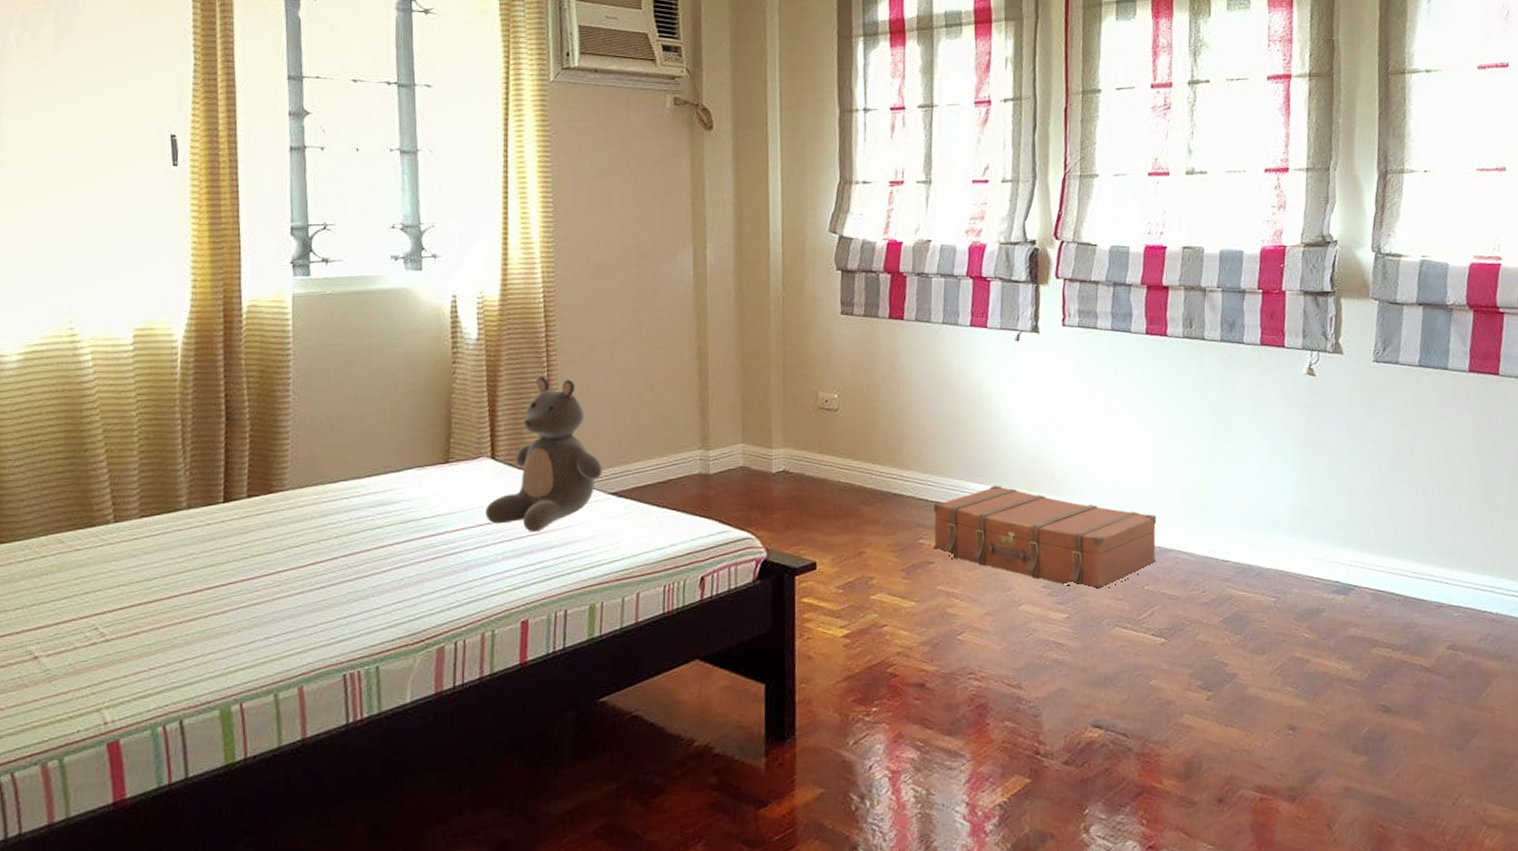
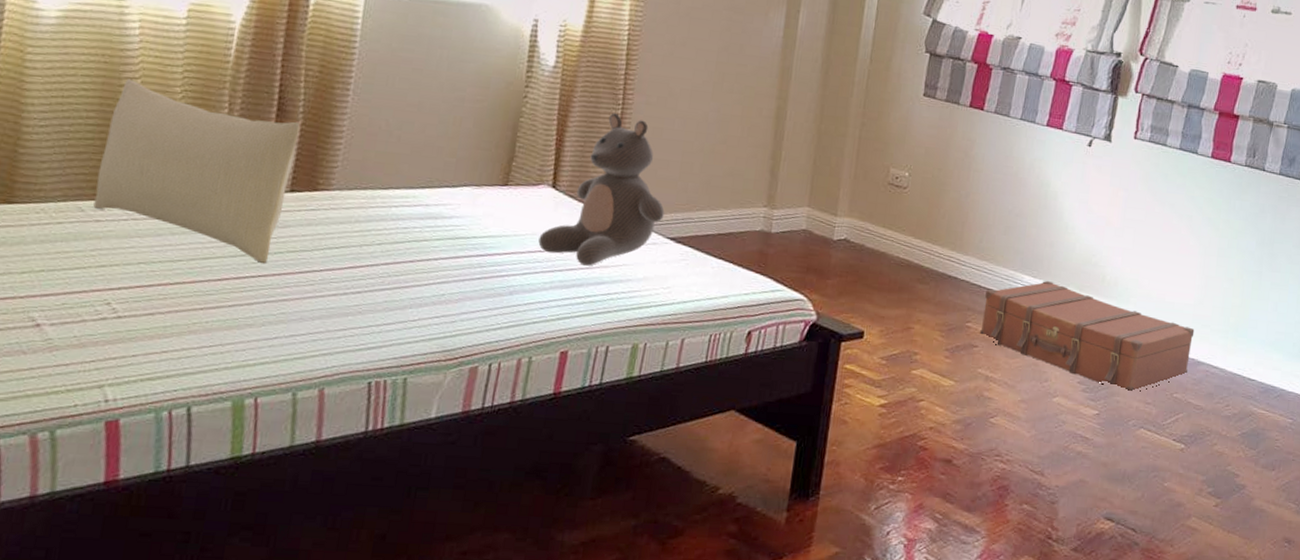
pillow: none [71,409,248,572] -> present [93,78,300,264]

